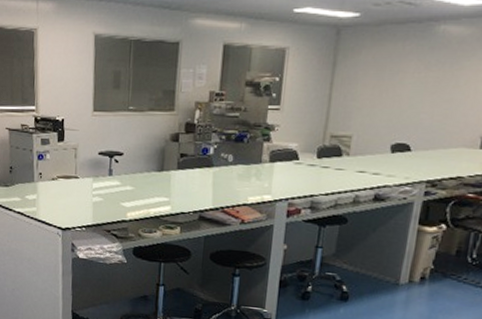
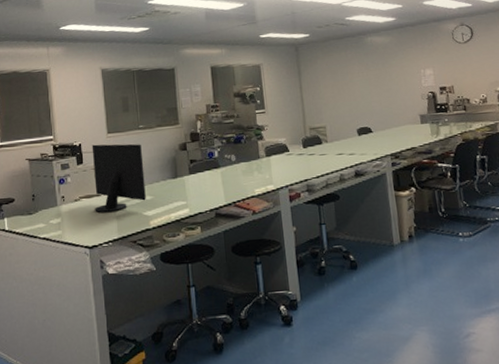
computer monitor: none [71,121,129,198] -> present [91,143,146,213]

